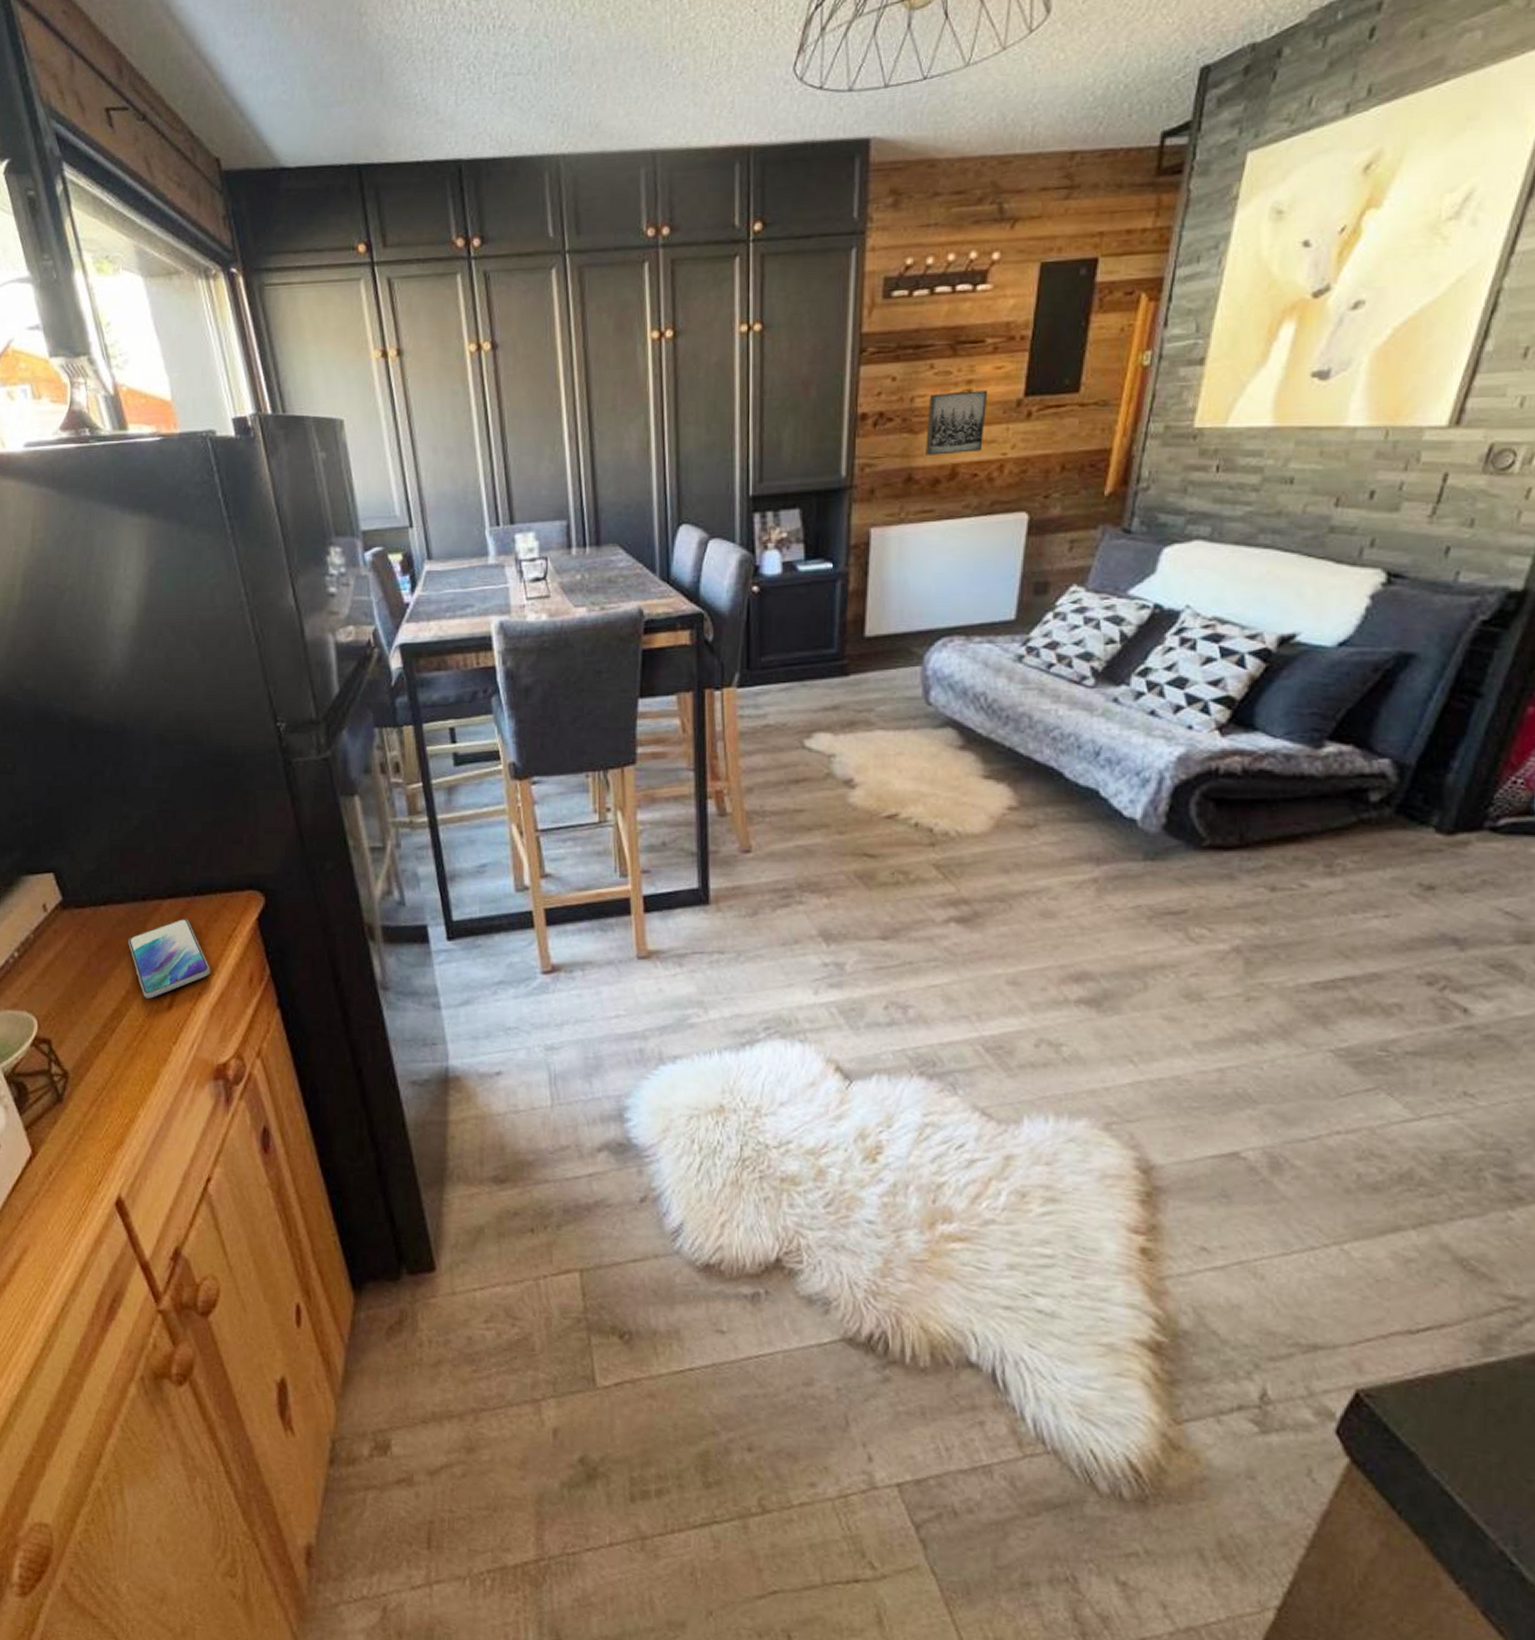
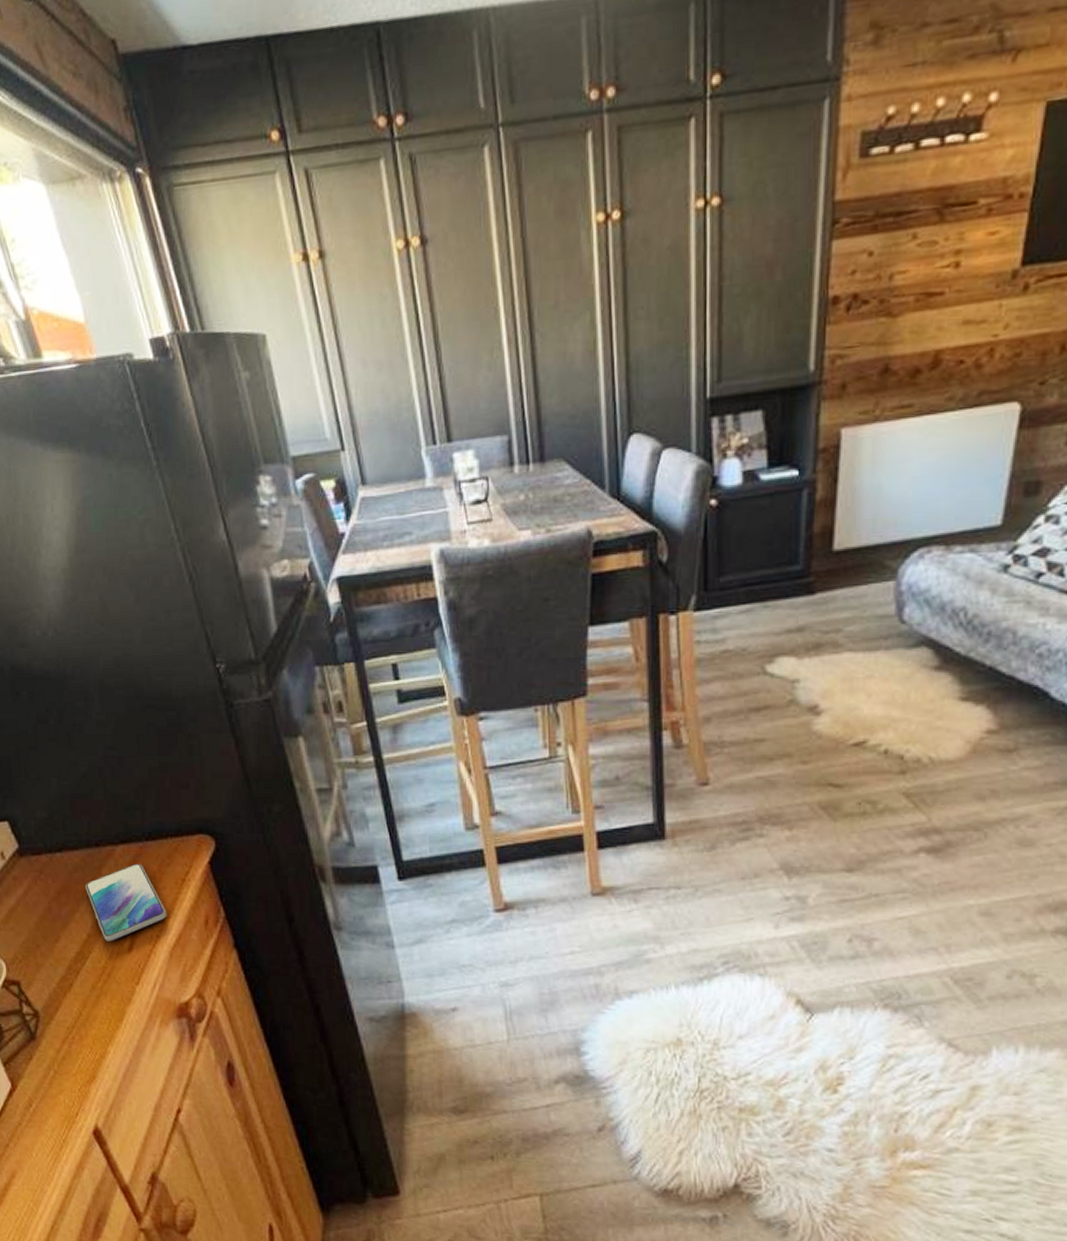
wall art: present [926,390,988,455] -> none [905,261,979,342]

